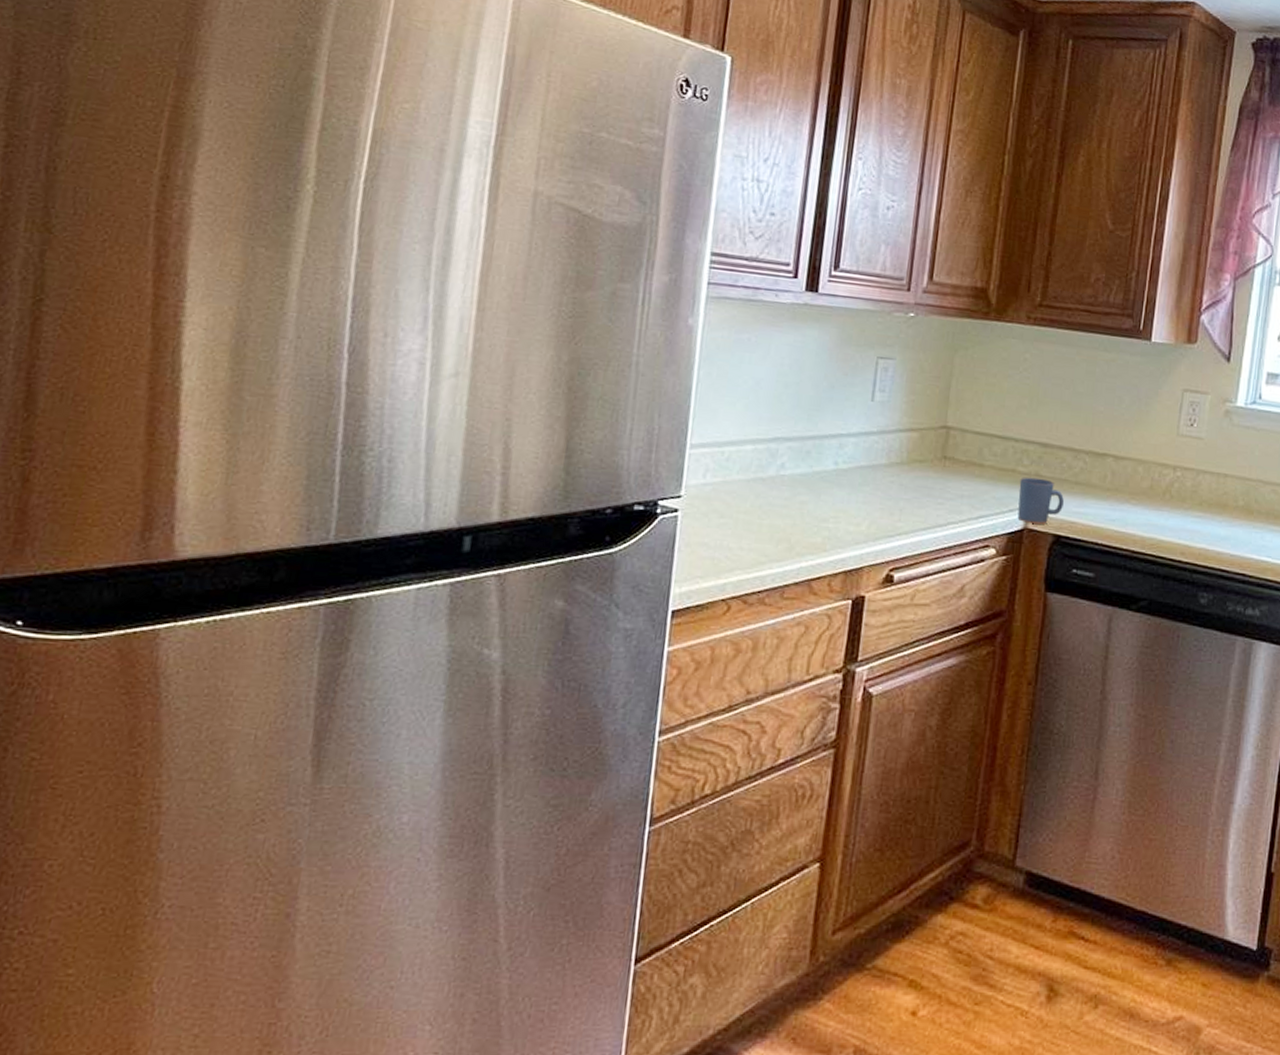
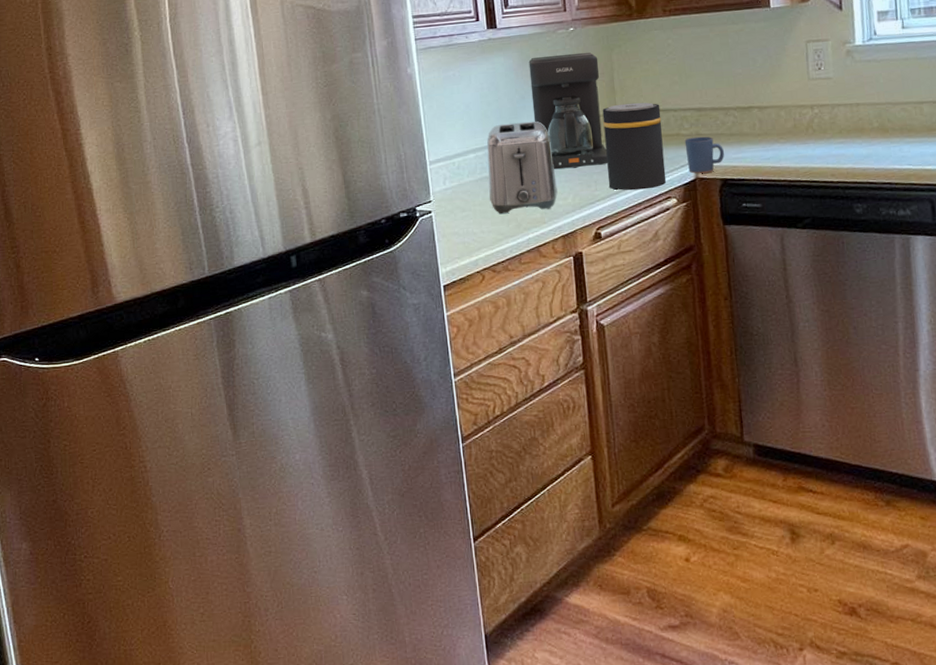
toaster: none [760,414,856,535] -> present [487,121,558,214]
coffee maker: none [839,339,937,491] -> present [528,52,608,169]
cylinder: none [916,419,1000,532] -> present [602,102,667,191]

